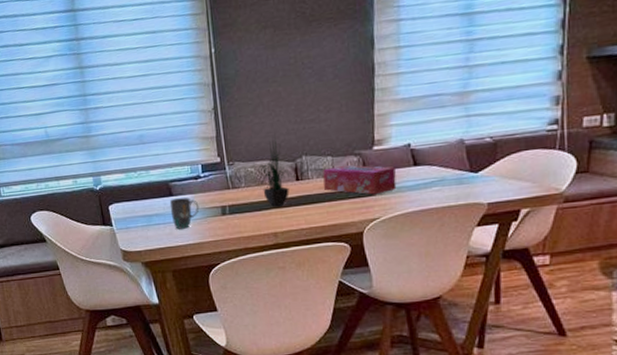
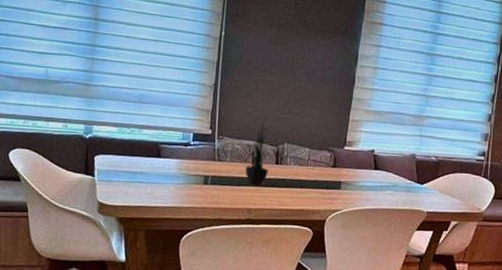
mug: present [169,197,200,229] -> none [155,160,184,191]
tissue box: present [323,164,397,195] -> none [299,157,359,189]

